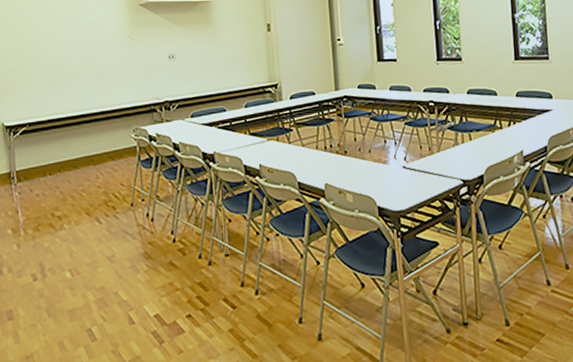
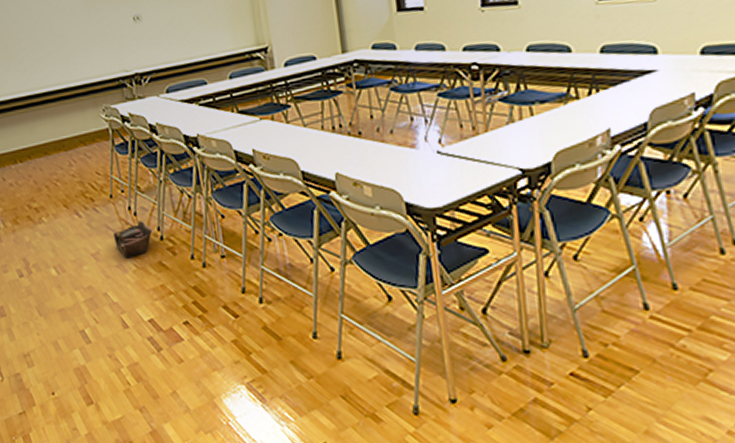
tote bag: none [129,226,167,260] -> present [112,221,153,259]

